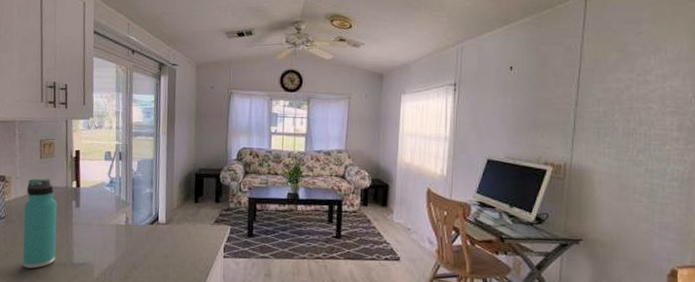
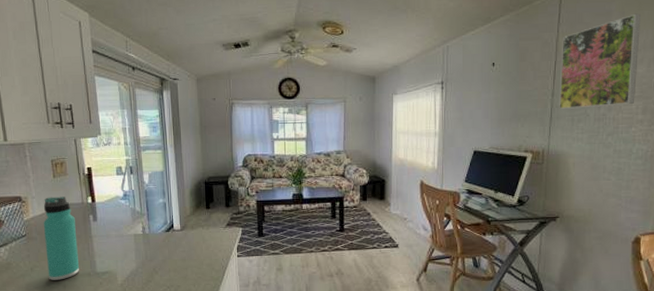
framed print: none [583,23,674,121] -> present [559,13,640,109]

